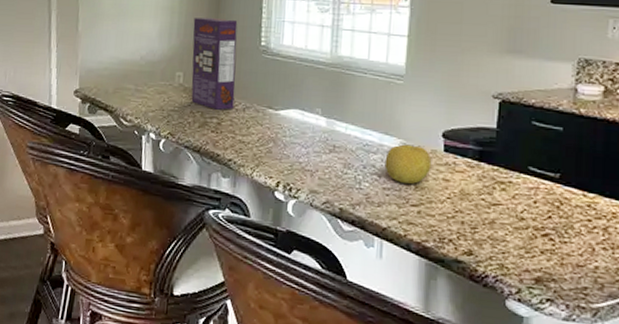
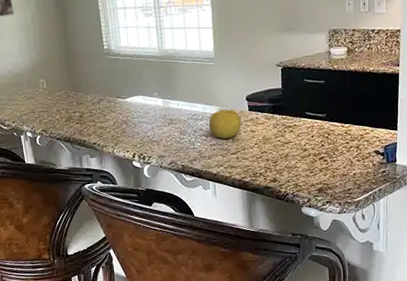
cereal box: present [191,17,238,110] -> none [46,30,91,106]

